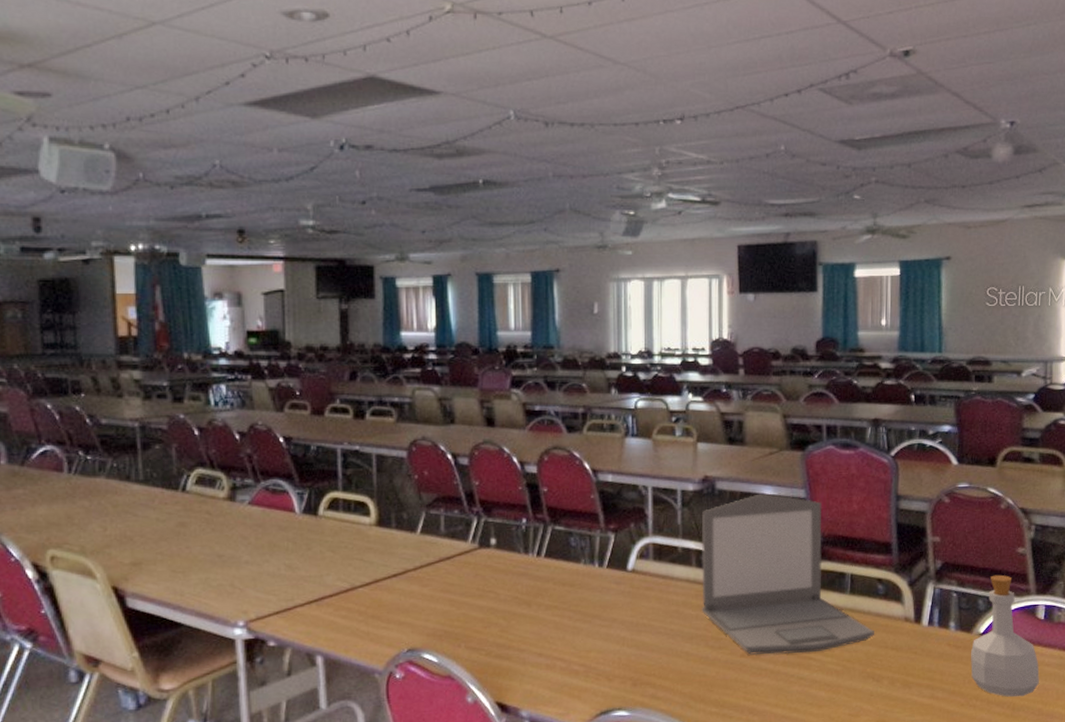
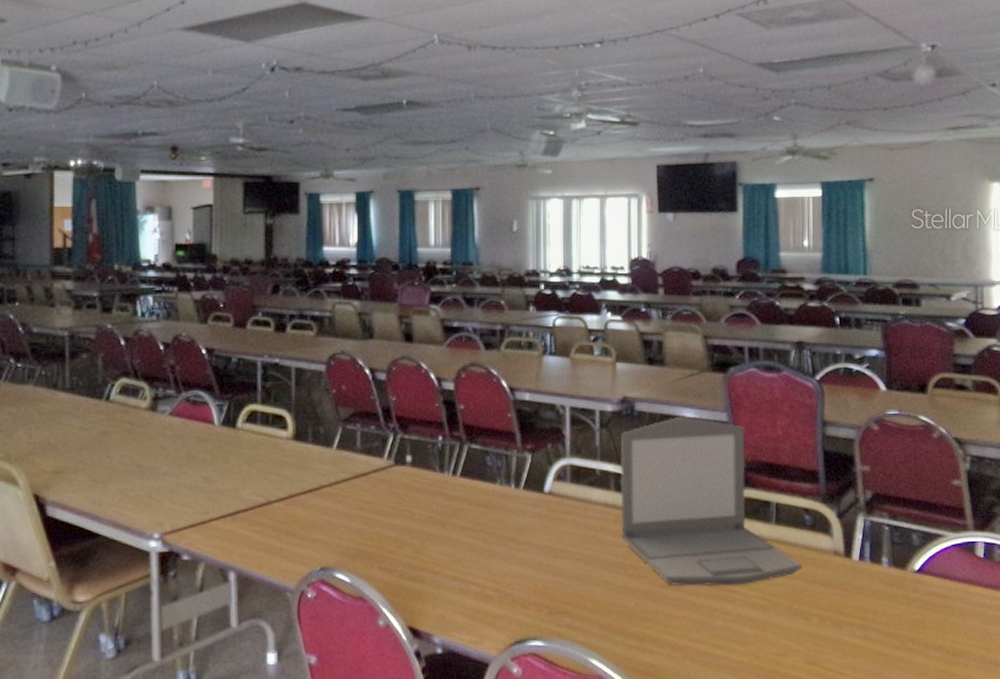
bottle: present [971,574,1039,697] -> none [906,508,981,642]

